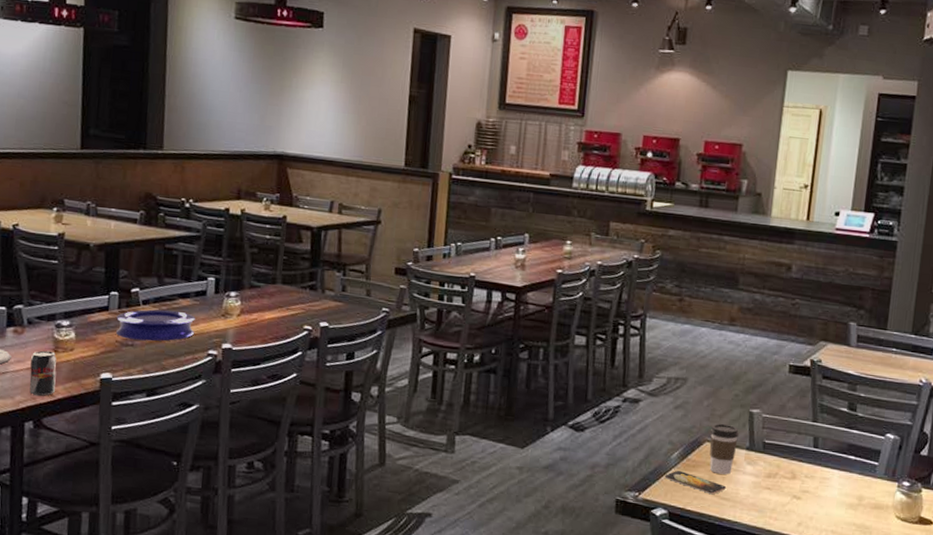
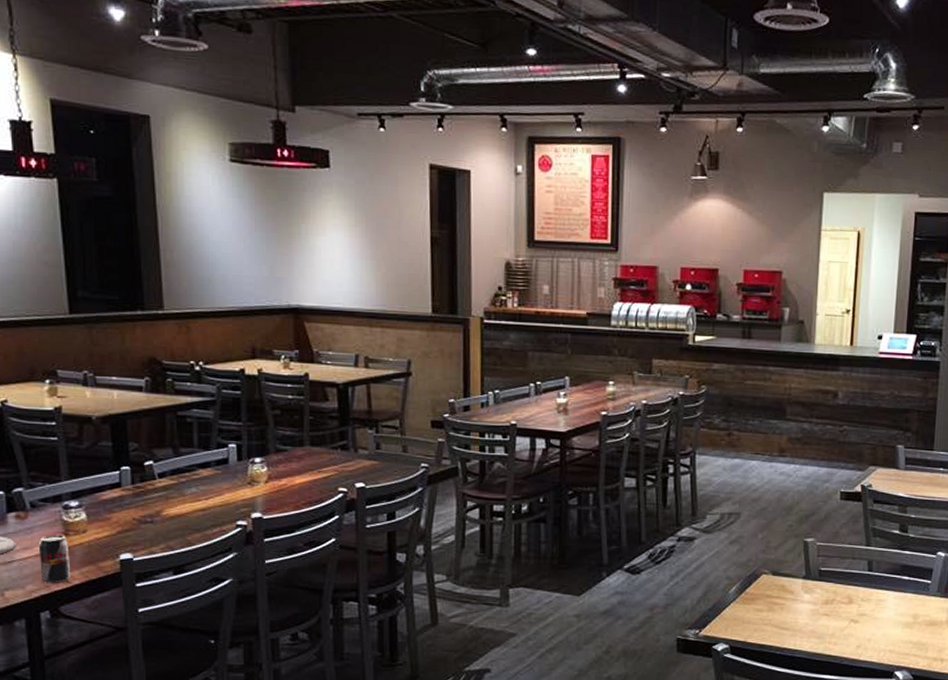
plate: present [115,309,195,342] -> none [131,481,220,516]
smartphone: present [664,470,727,495] -> none [724,604,786,626]
coffee cup: present [709,424,739,475] -> none [766,556,795,605]

